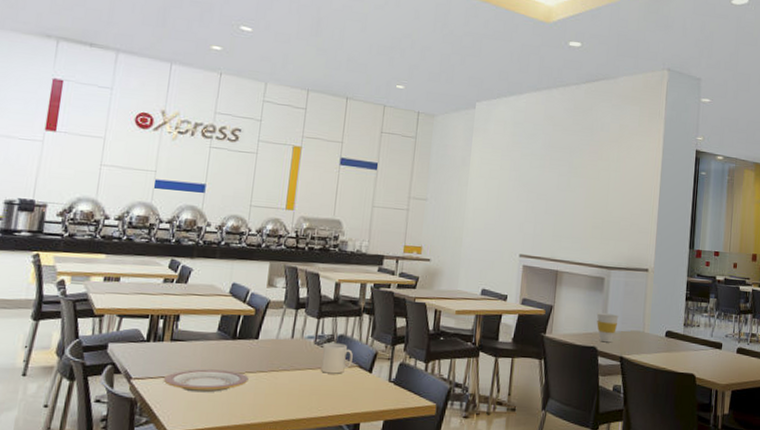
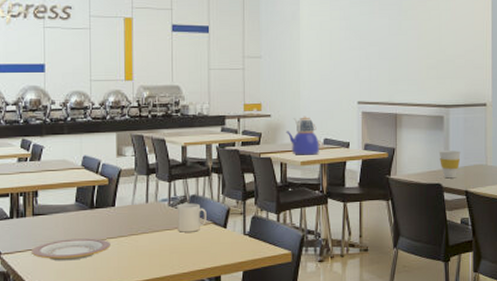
teapot: none [443,263,481,304] -> present [285,115,324,154]

